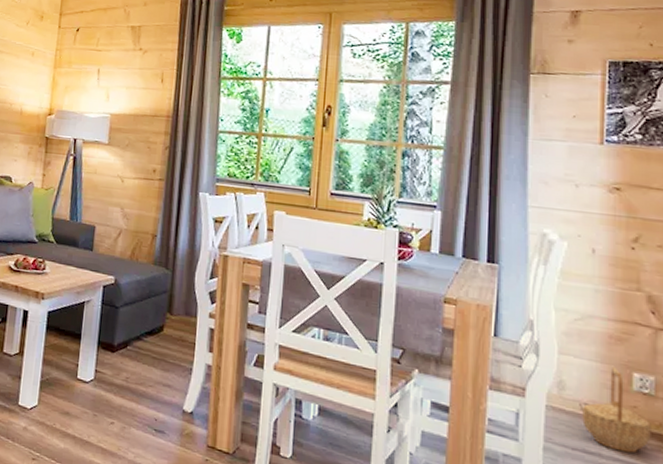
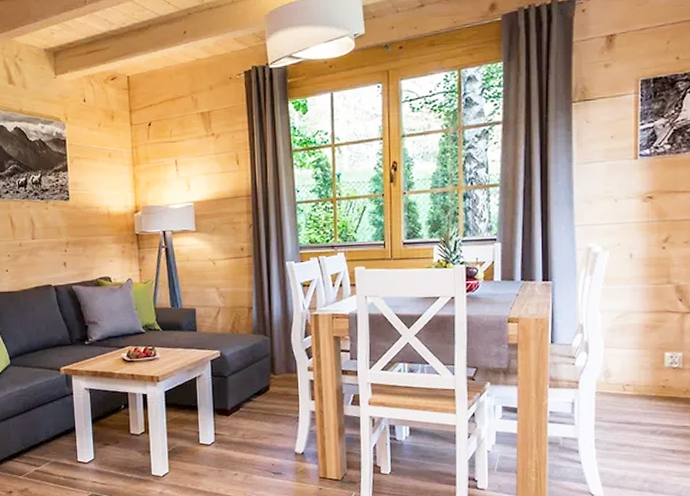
basket: present [582,367,651,454] -> none [625,351,680,418]

